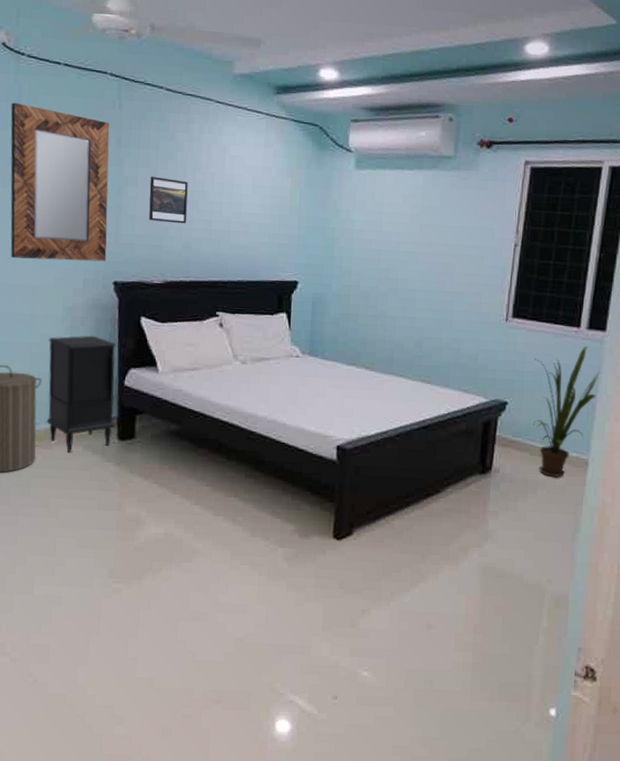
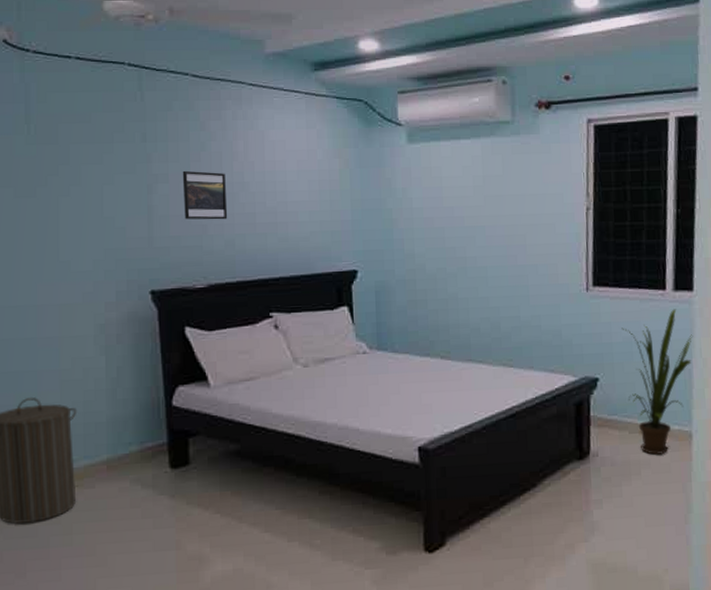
home mirror: present [10,102,110,262] -> none [18,104,140,276]
nightstand: present [46,335,116,452] -> none [81,353,166,489]

